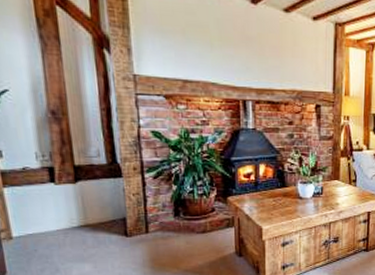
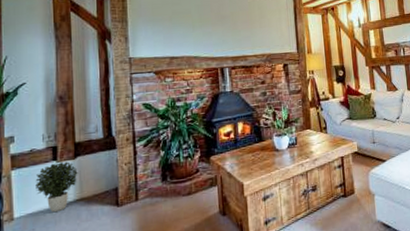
potted plant: none [32,185,81,236] -> present [35,162,78,213]

